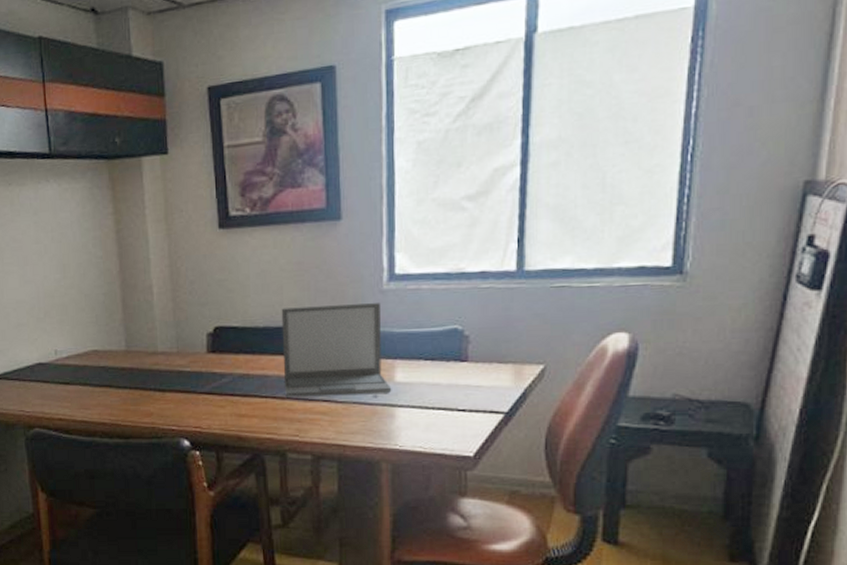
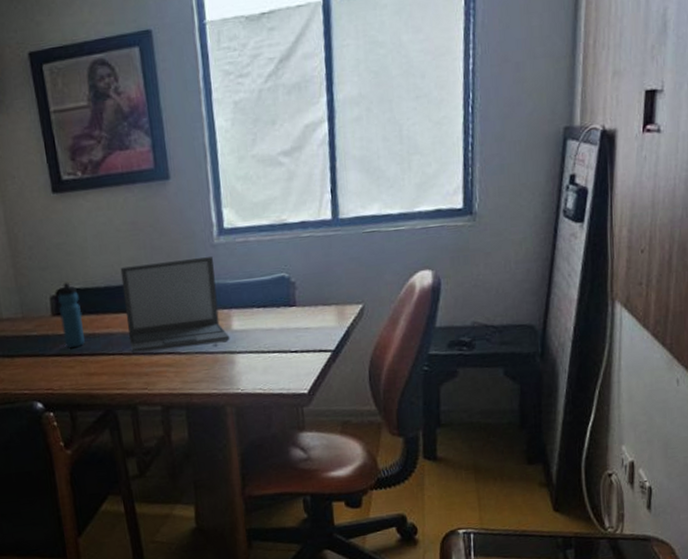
water bottle: none [214,319,238,387] -> present [57,282,85,348]

